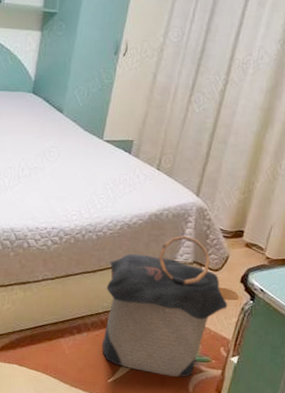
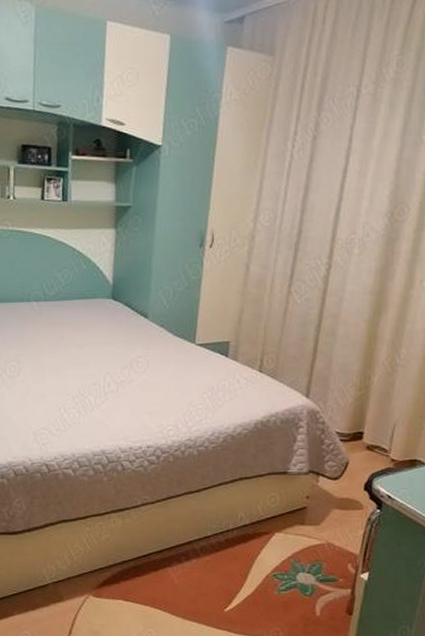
laundry hamper: present [102,236,228,377] -> none [213,443,352,600]

